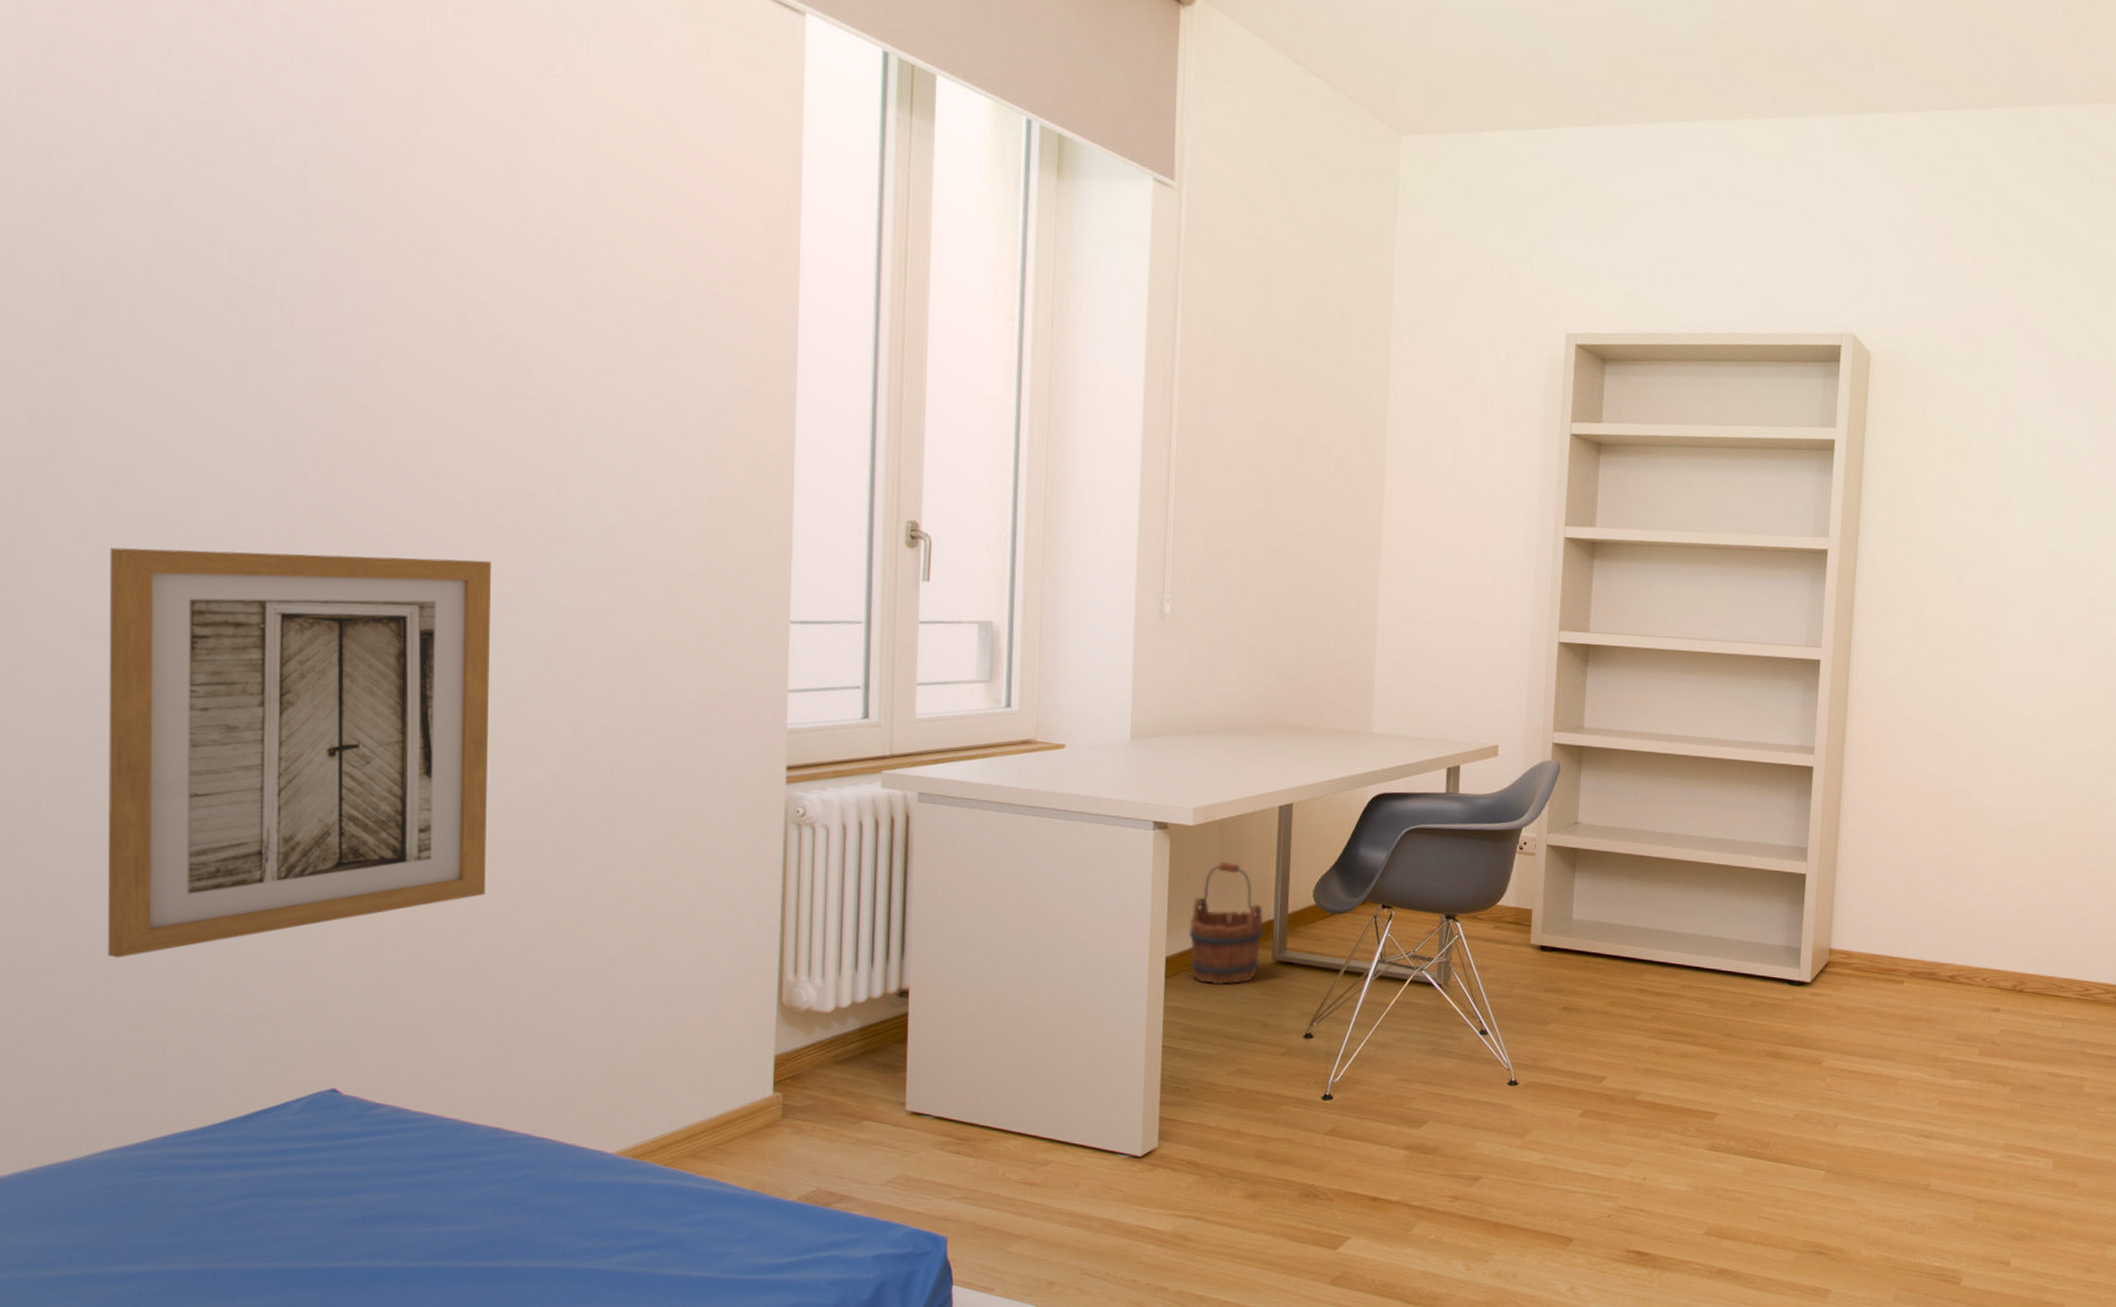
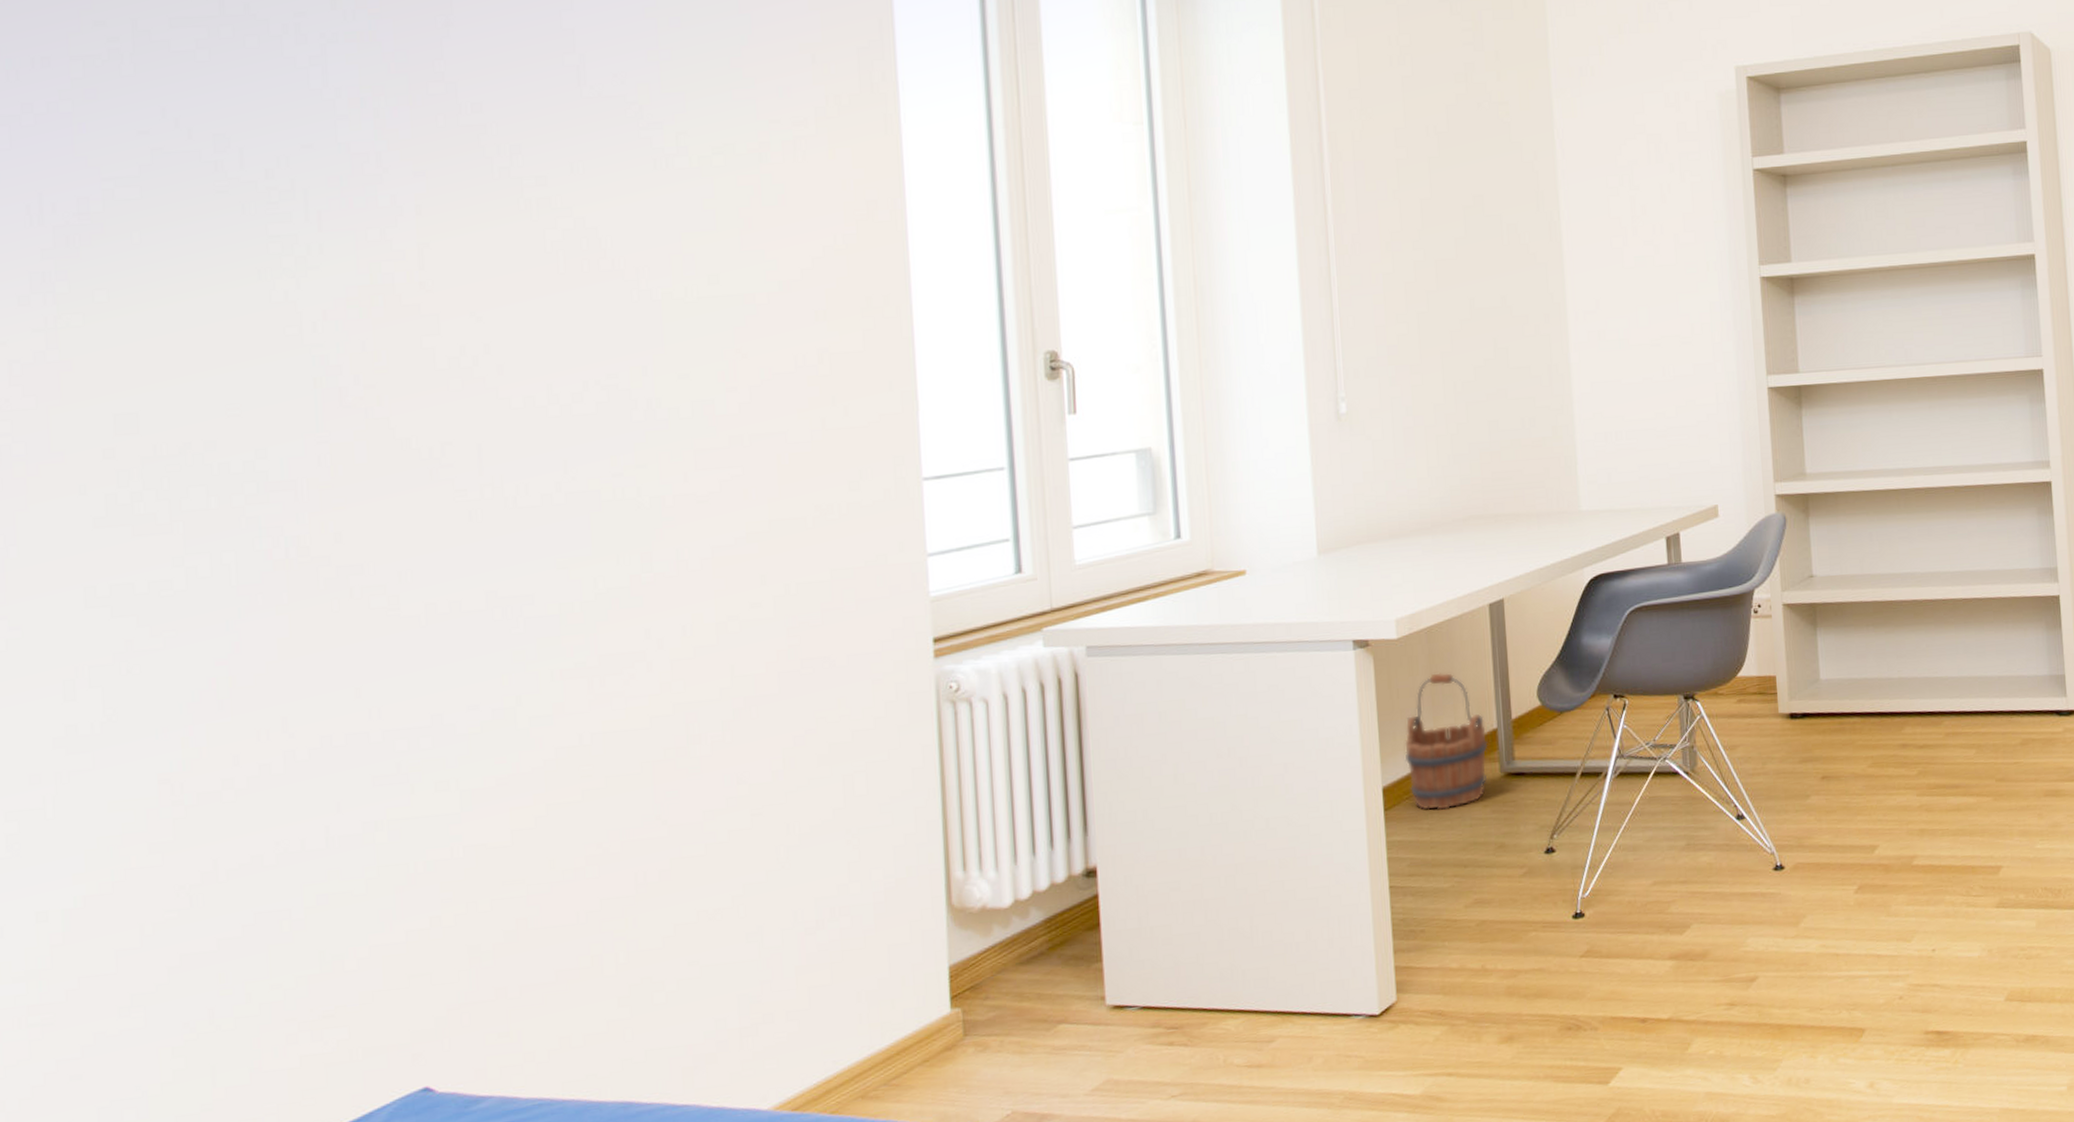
wall art: present [107,547,491,958] -> none [114,457,593,975]

